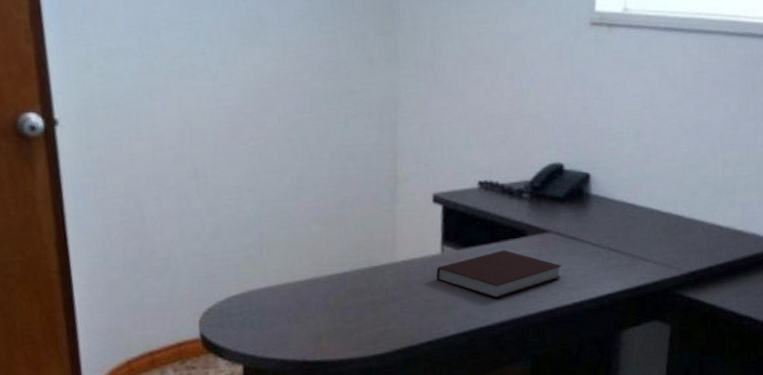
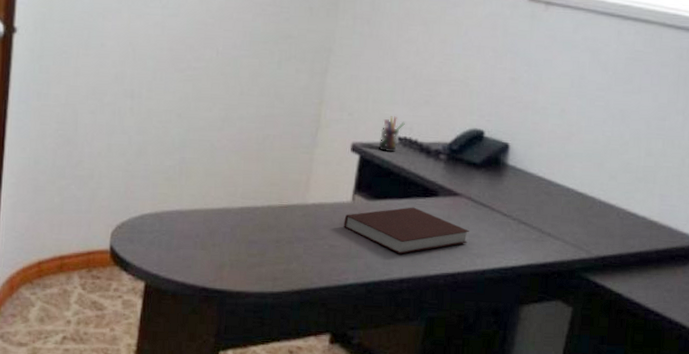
pen holder: none [460,161,484,198] -> present [378,116,405,152]

